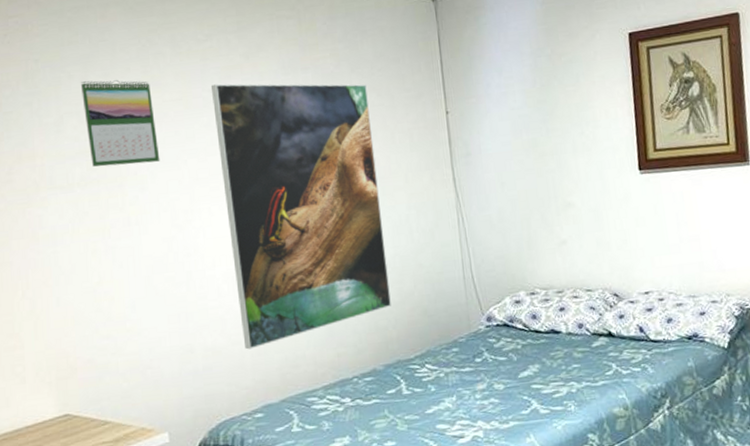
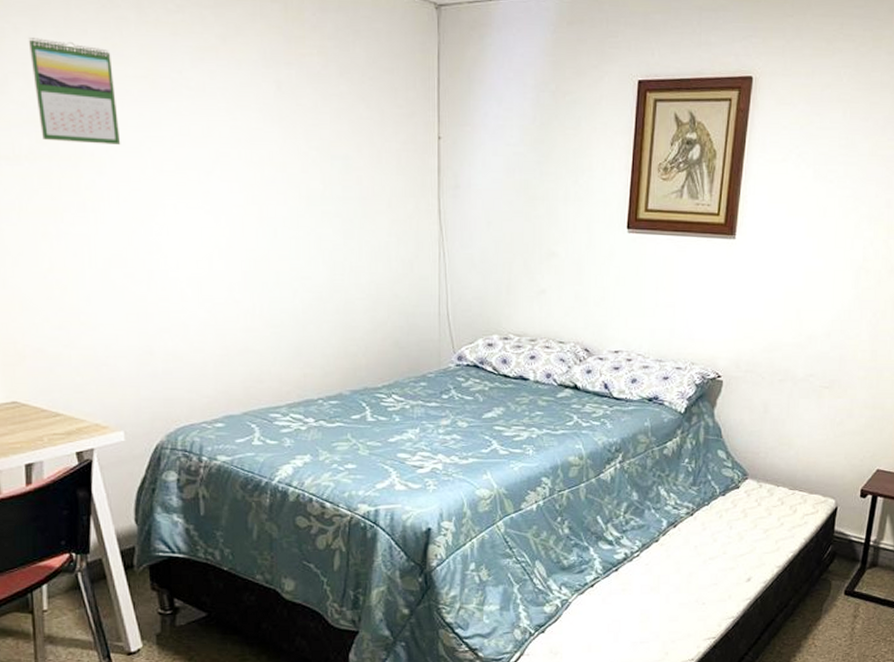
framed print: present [211,83,391,350] -> none [182,65,363,359]

